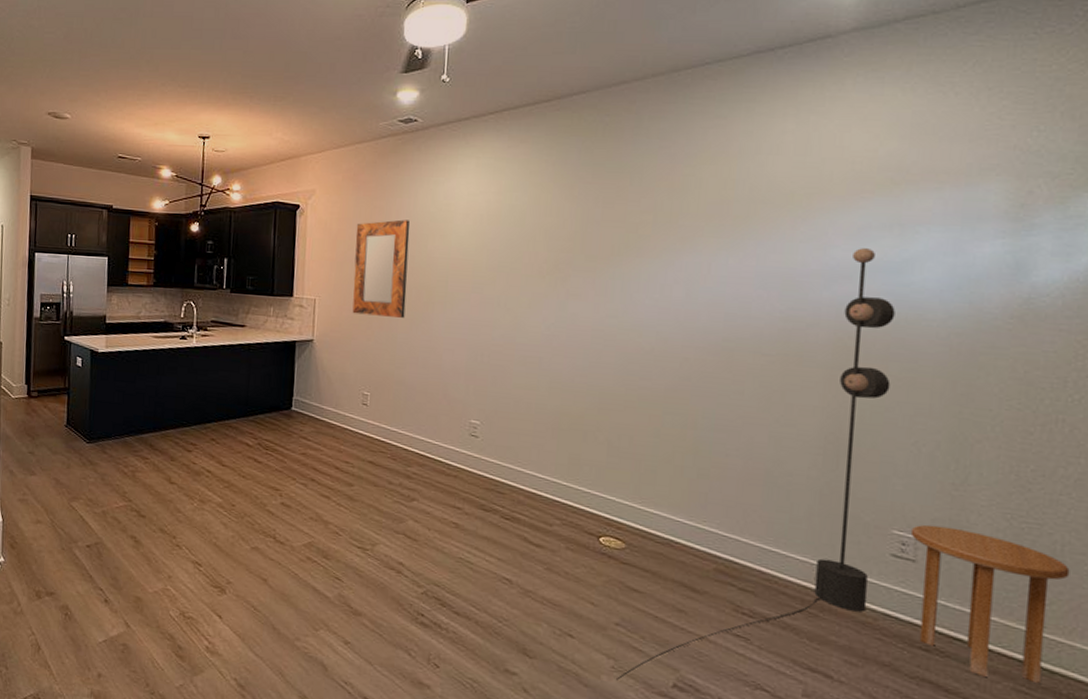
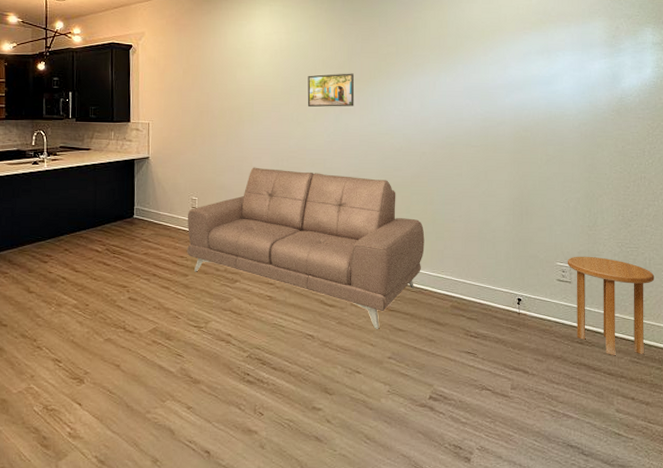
home mirror: present [352,219,410,318] -> none [179,55,222,135]
sofa: none [353,361,681,585] -> present [187,167,425,329]
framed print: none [520,247,589,292] -> present [307,73,355,108]
floor lamp: present [616,248,895,680] -> none [392,68,549,400]

